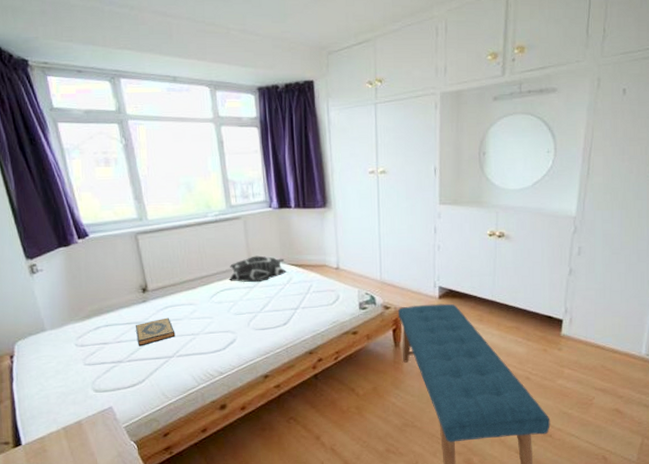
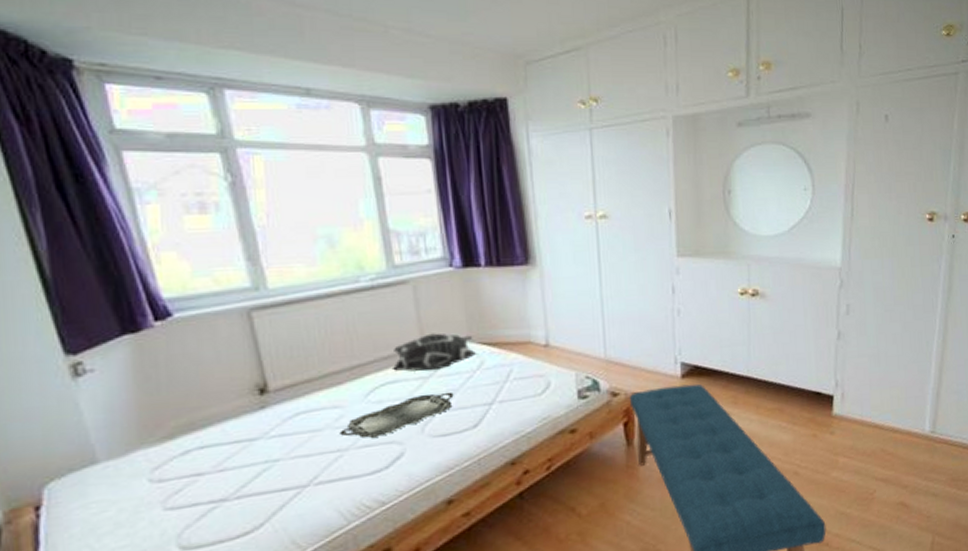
hardback book: present [135,317,176,347] -> none [247,428,312,475]
serving tray: none [193,298,270,328] -> present [339,391,454,439]

